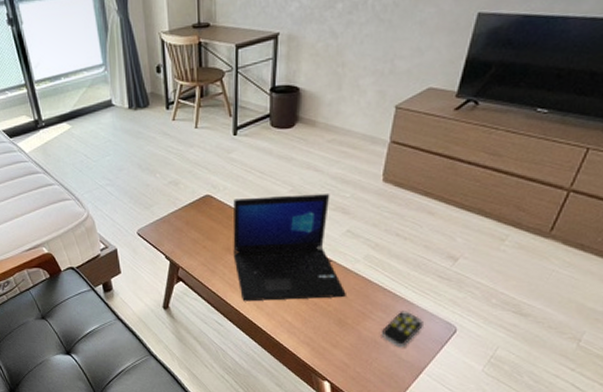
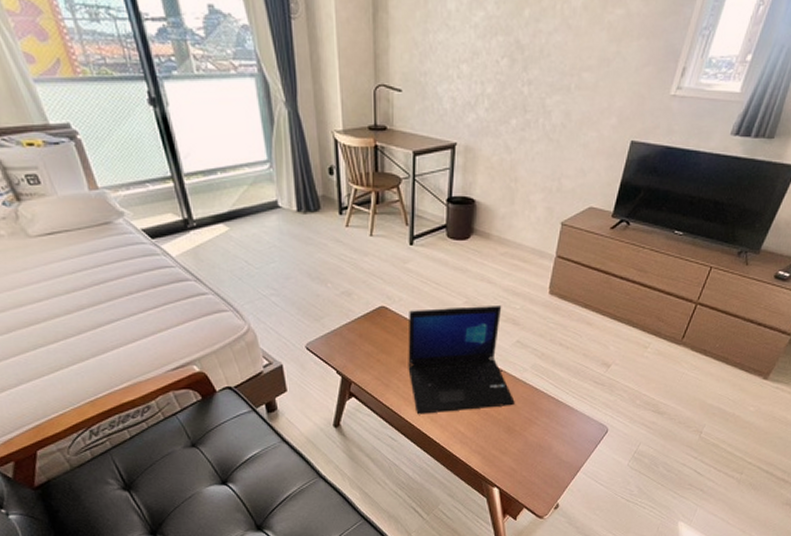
remote control: present [382,311,423,348] -> none [546,415,581,450]

